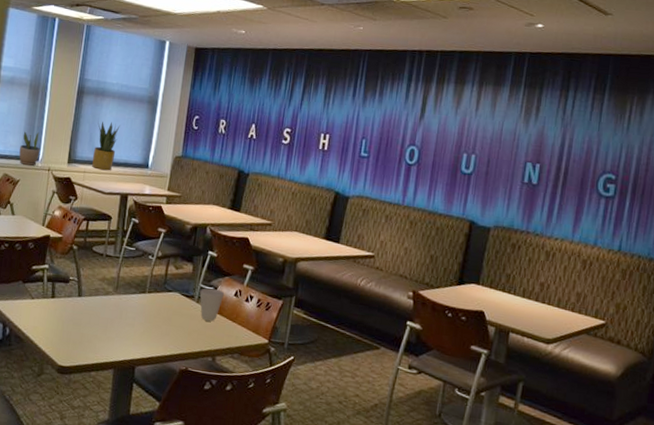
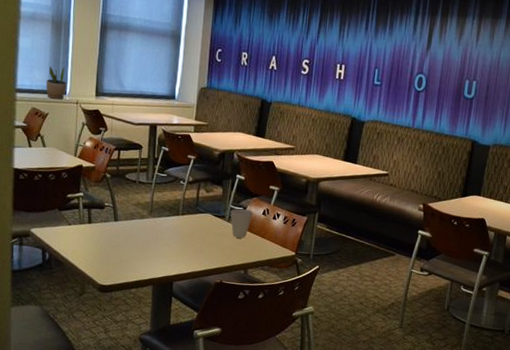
planter: present [92,121,120,171] -> none [120,55,146,103]

